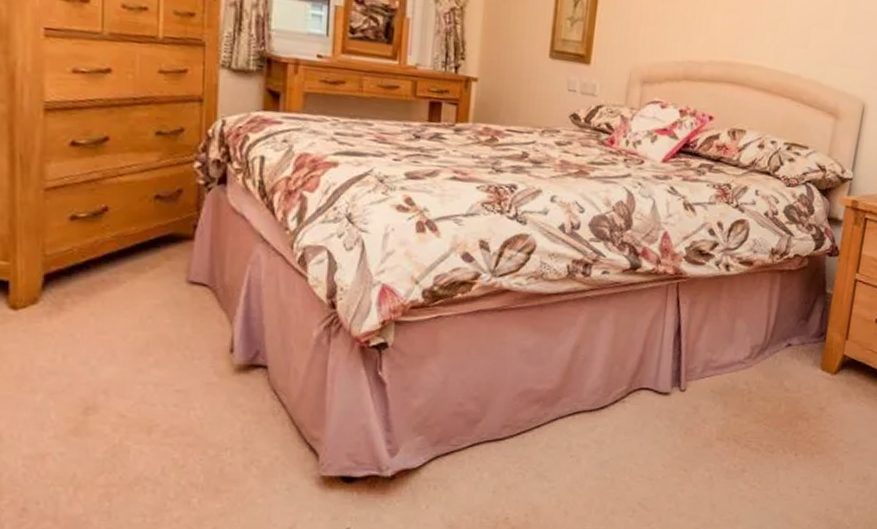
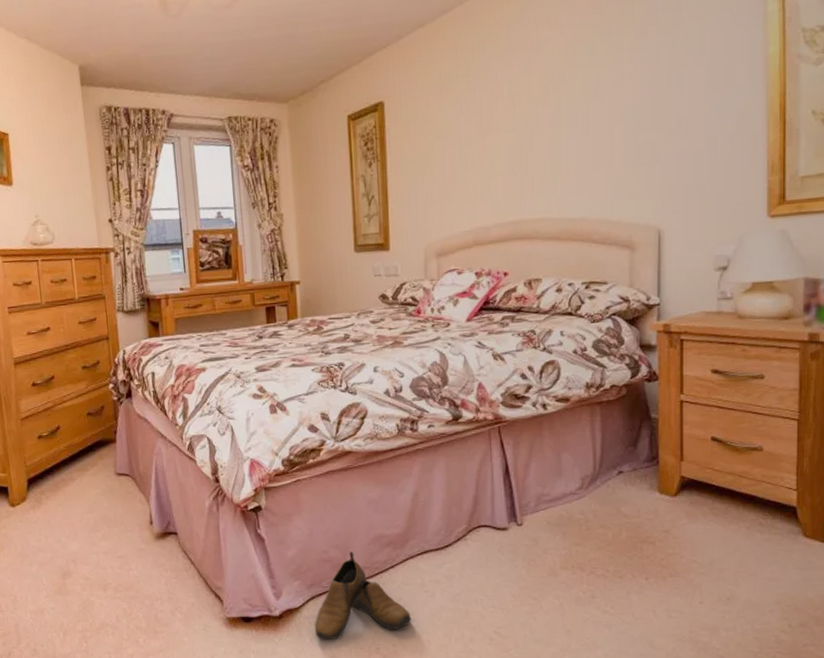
shoe: none [434,406,551,507] -> present [315,552,412,640]

